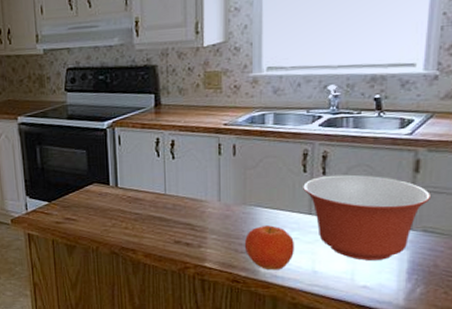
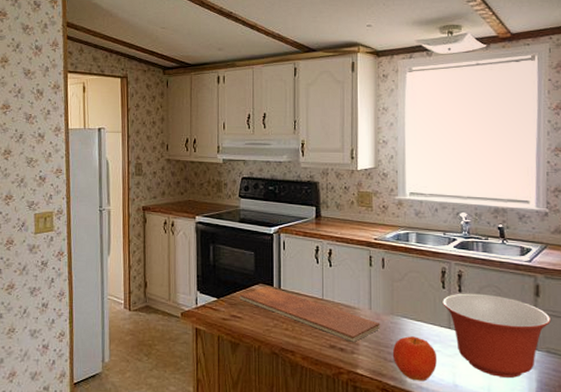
chopping board: none [72,186,231,237] -> present [239,287,381,343]

